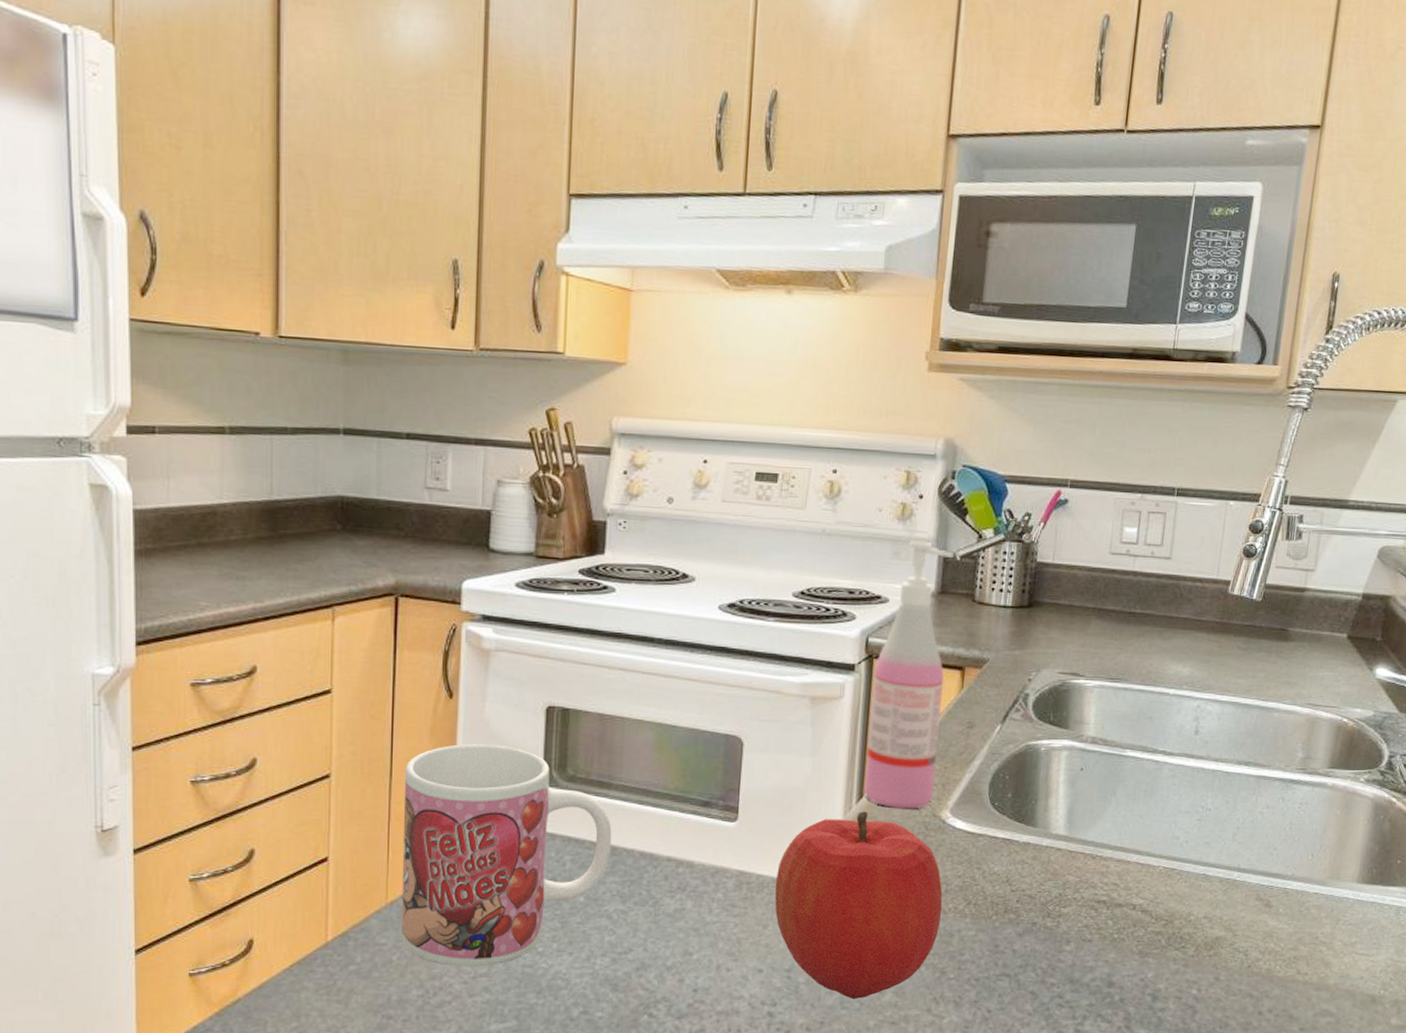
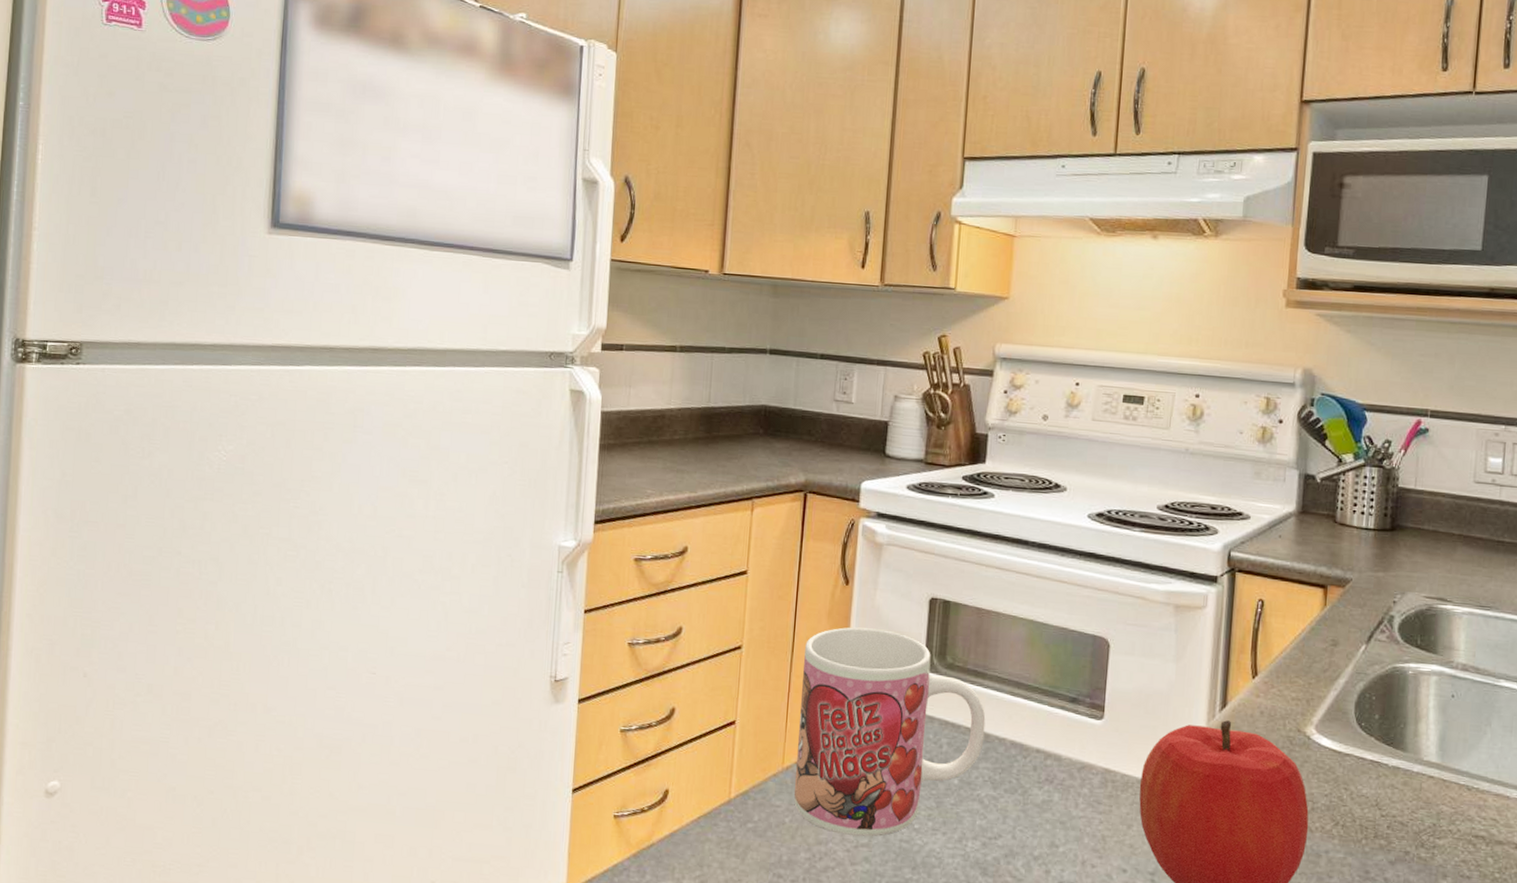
soap dispenser: present [864,541,955,809] -> none [1227,462,1315,722]

